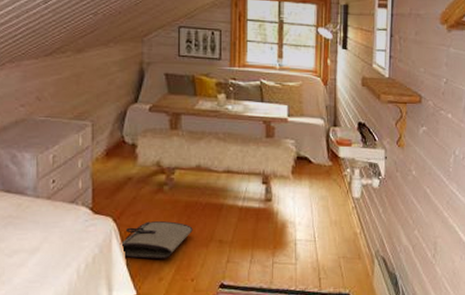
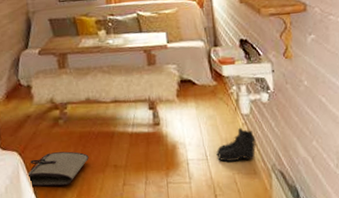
boots: none [325,210,364,246] -> present [216,127,257,163]

